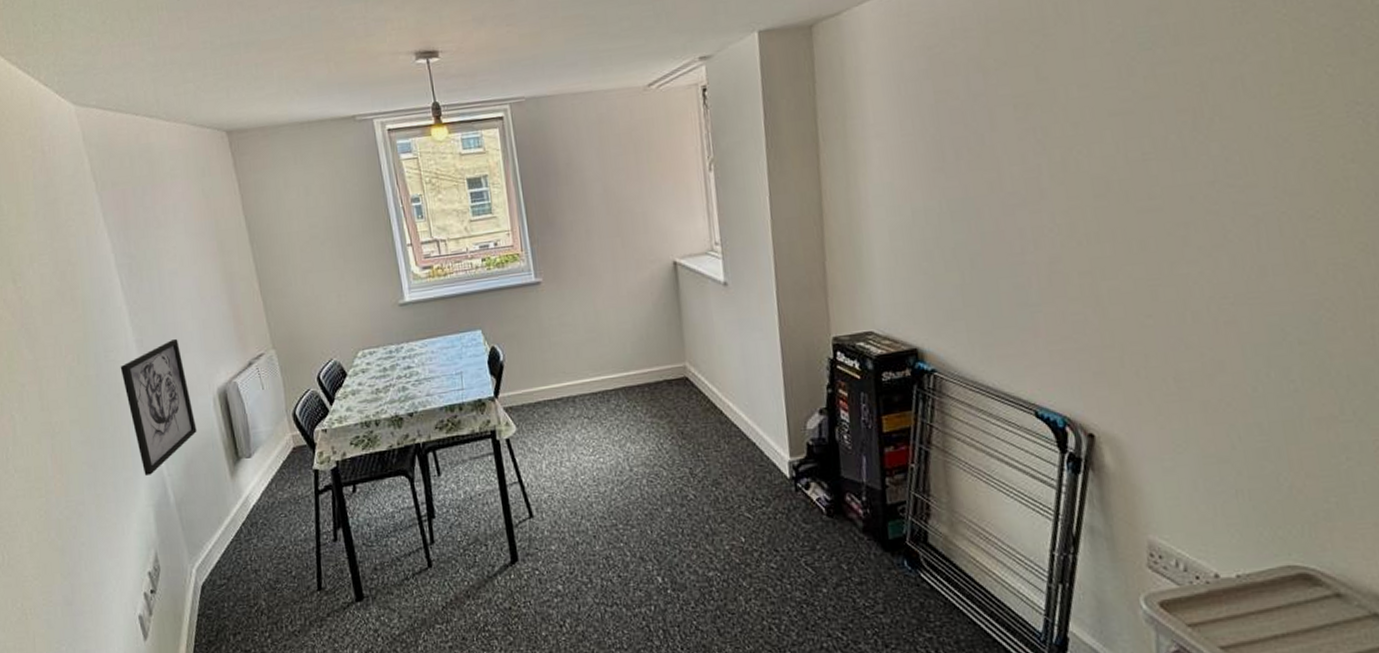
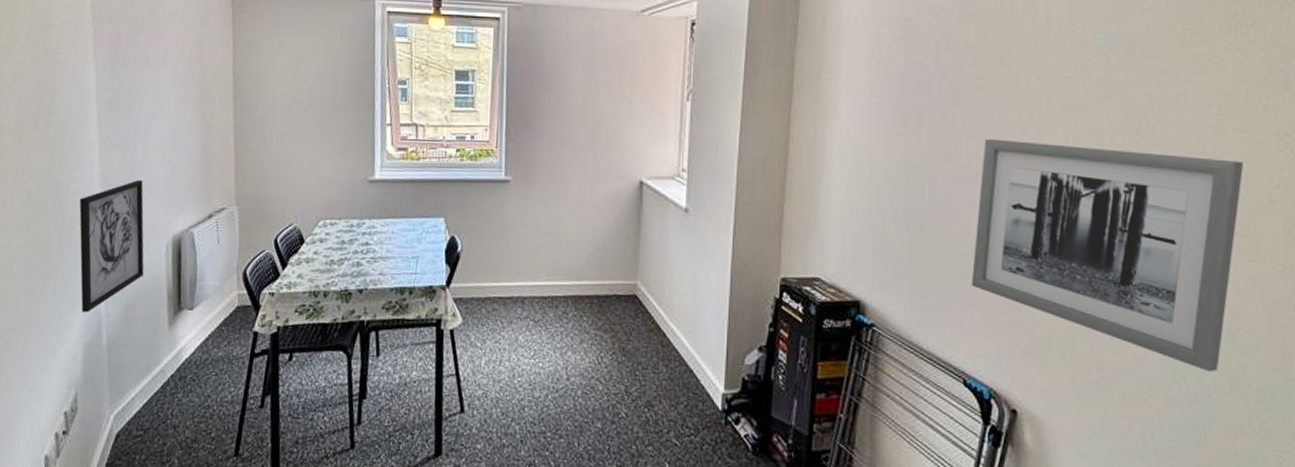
wall art: none [1028,140,1313,366] -> present [971,138,1244,373]

